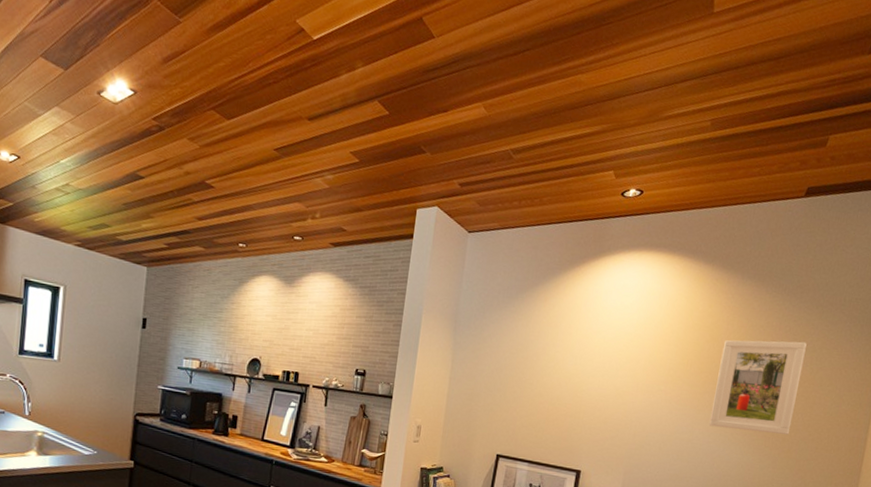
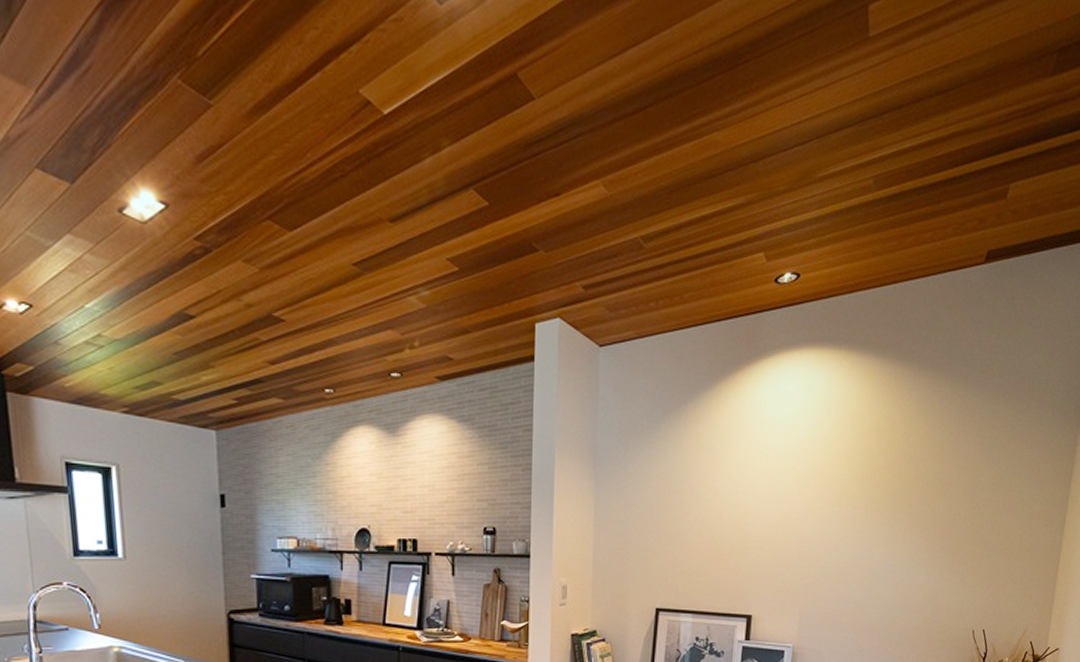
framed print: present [709,340,807,435] -> none [890,437,993,548]

